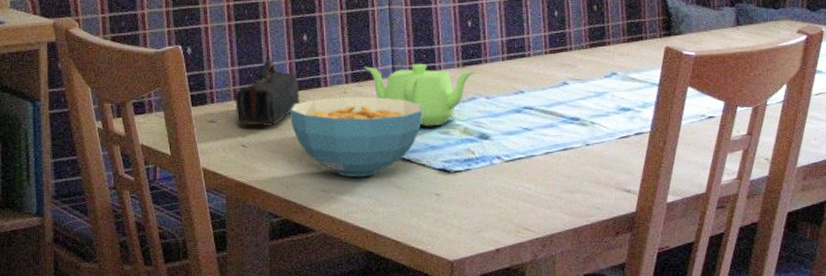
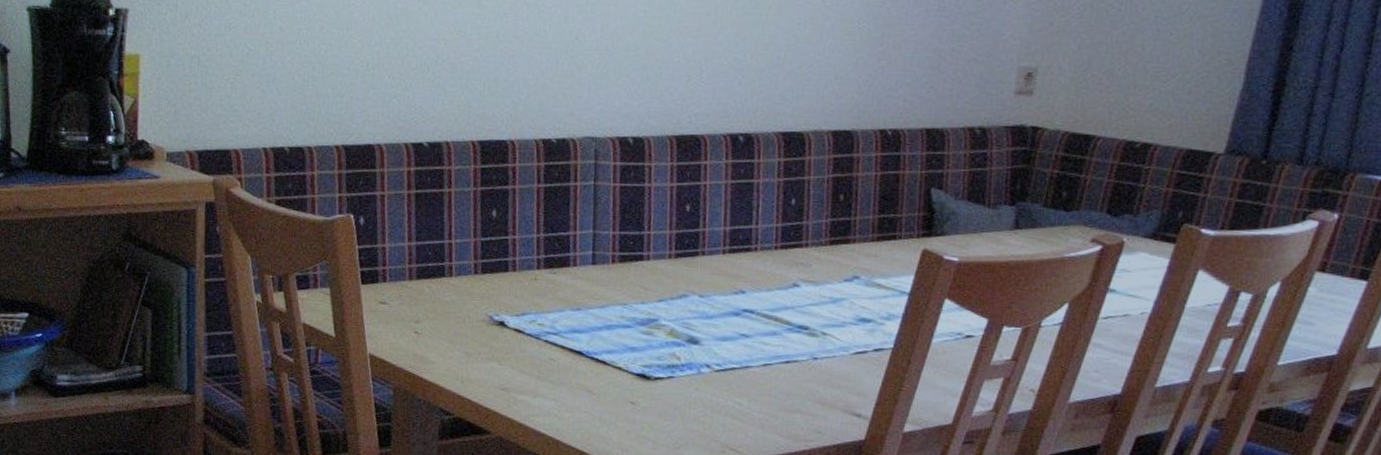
pencil case: present [235,59,300,126] -> none [410,236,484,312]
cereal bowl: present [290,96,423,177] -> none [471,284,625,377]
teapot: present [364,63,475,127] -> none [560,250,690,325]

